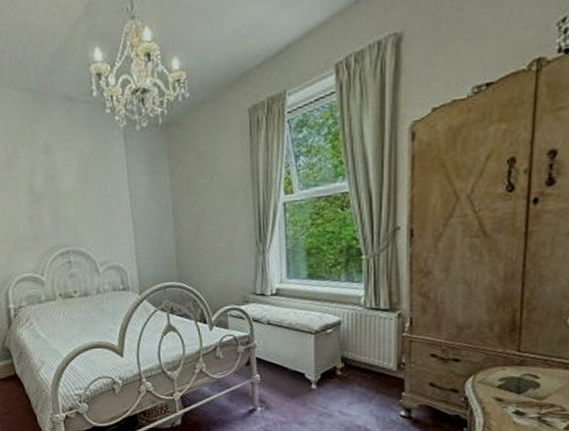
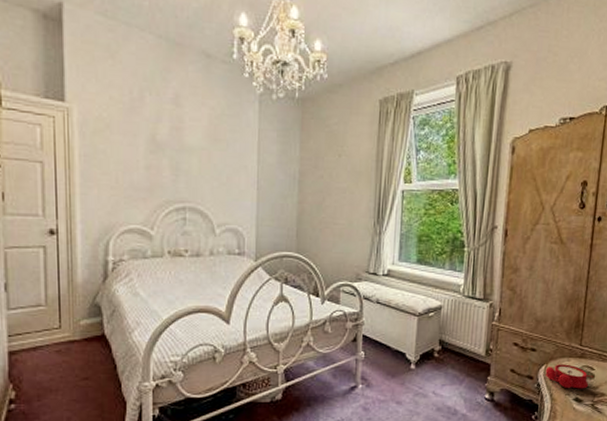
alarm clock: none [474,373,539,401] -> present [545,364,594,389]

